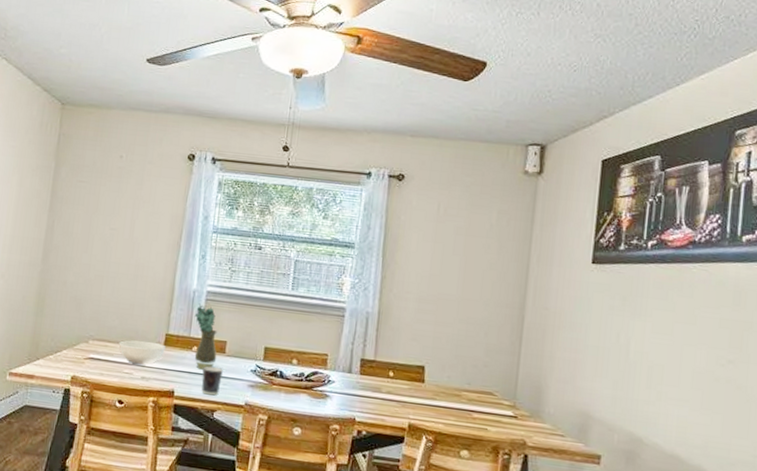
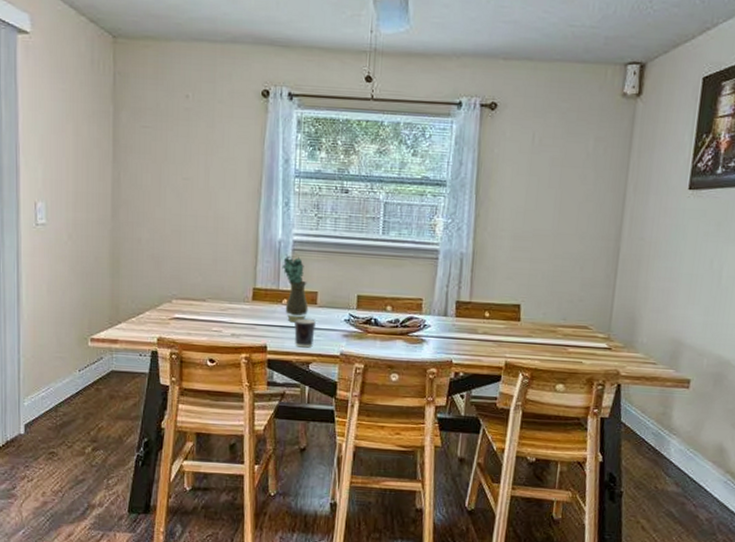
bowl: present [118,340,166,365] -> none [204,296,254,322]

